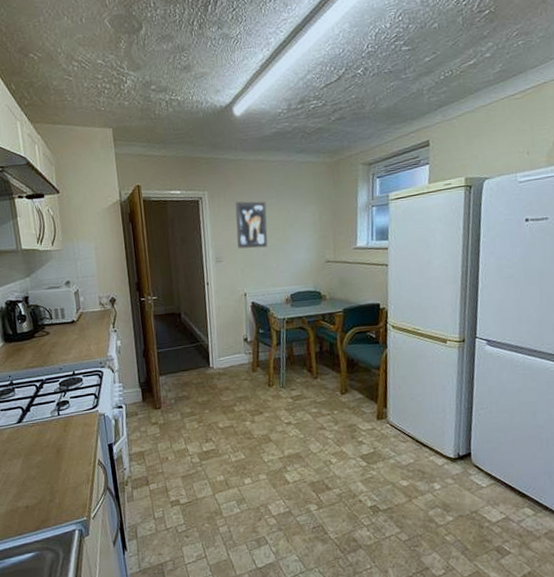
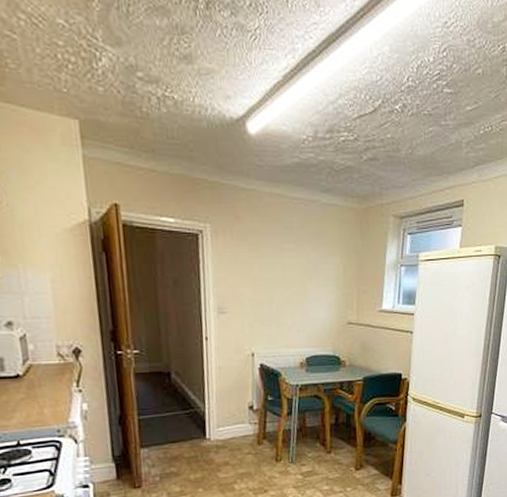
wall art: present [235,201,268,249] -> none [244,241,283,301]

